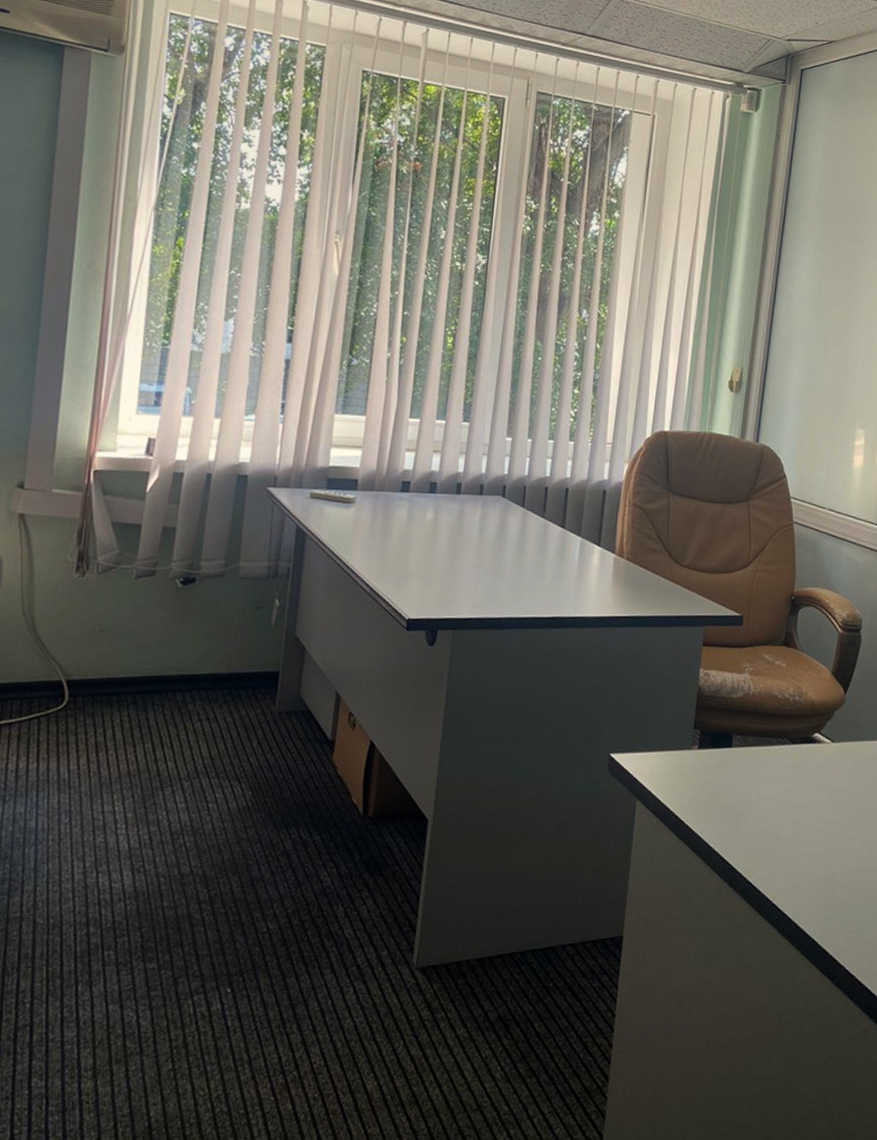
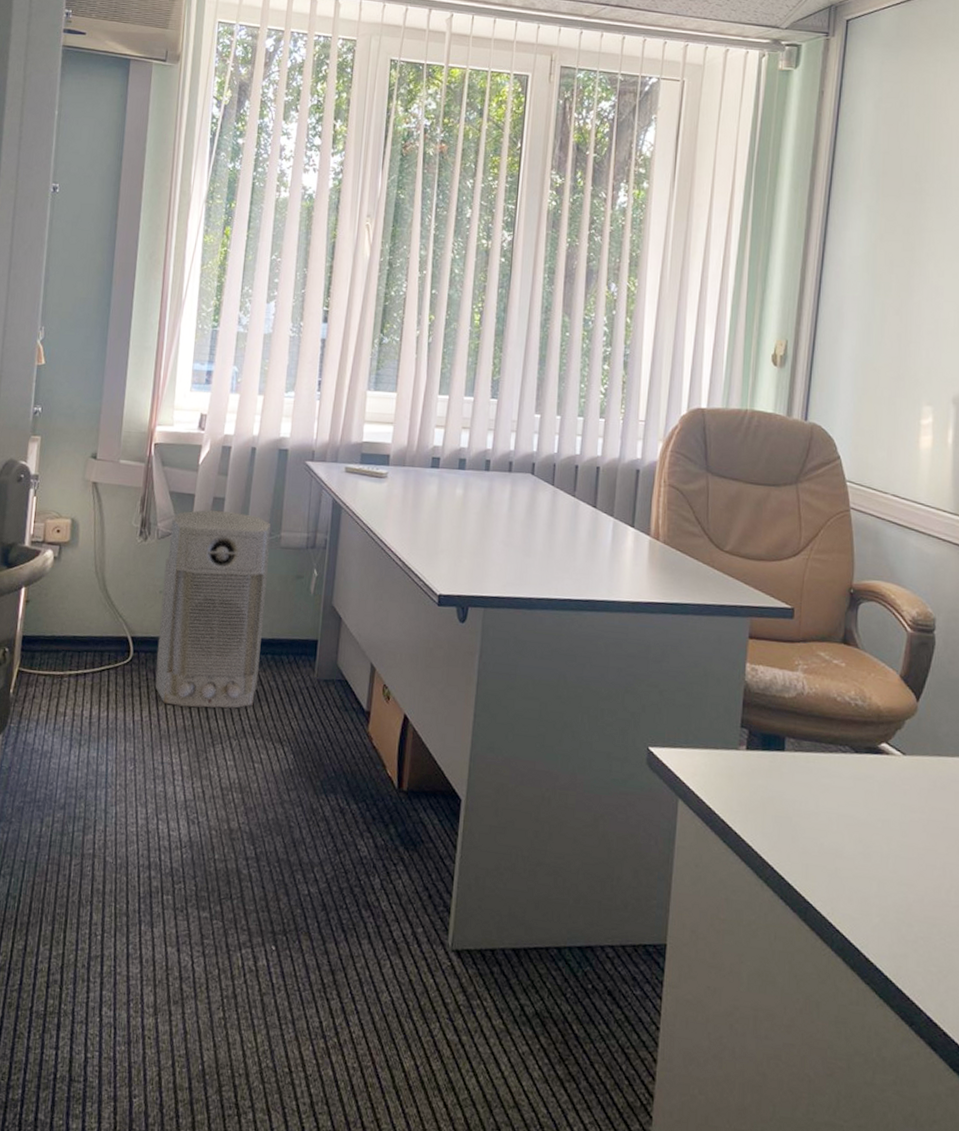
air purifier: none [94,540,229,751] -> present [154,510,272,709]

